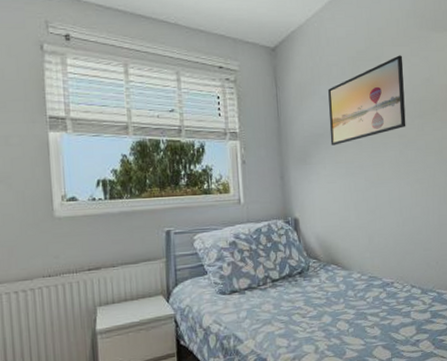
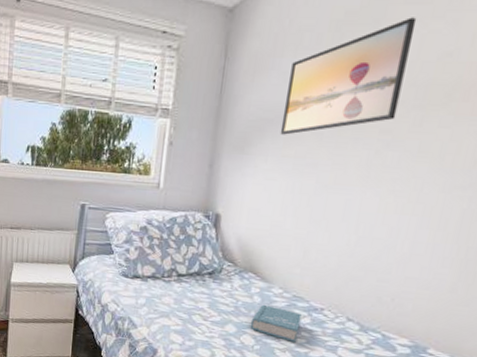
book: none [342,290,380,317] -> present [250,304,302,342]

